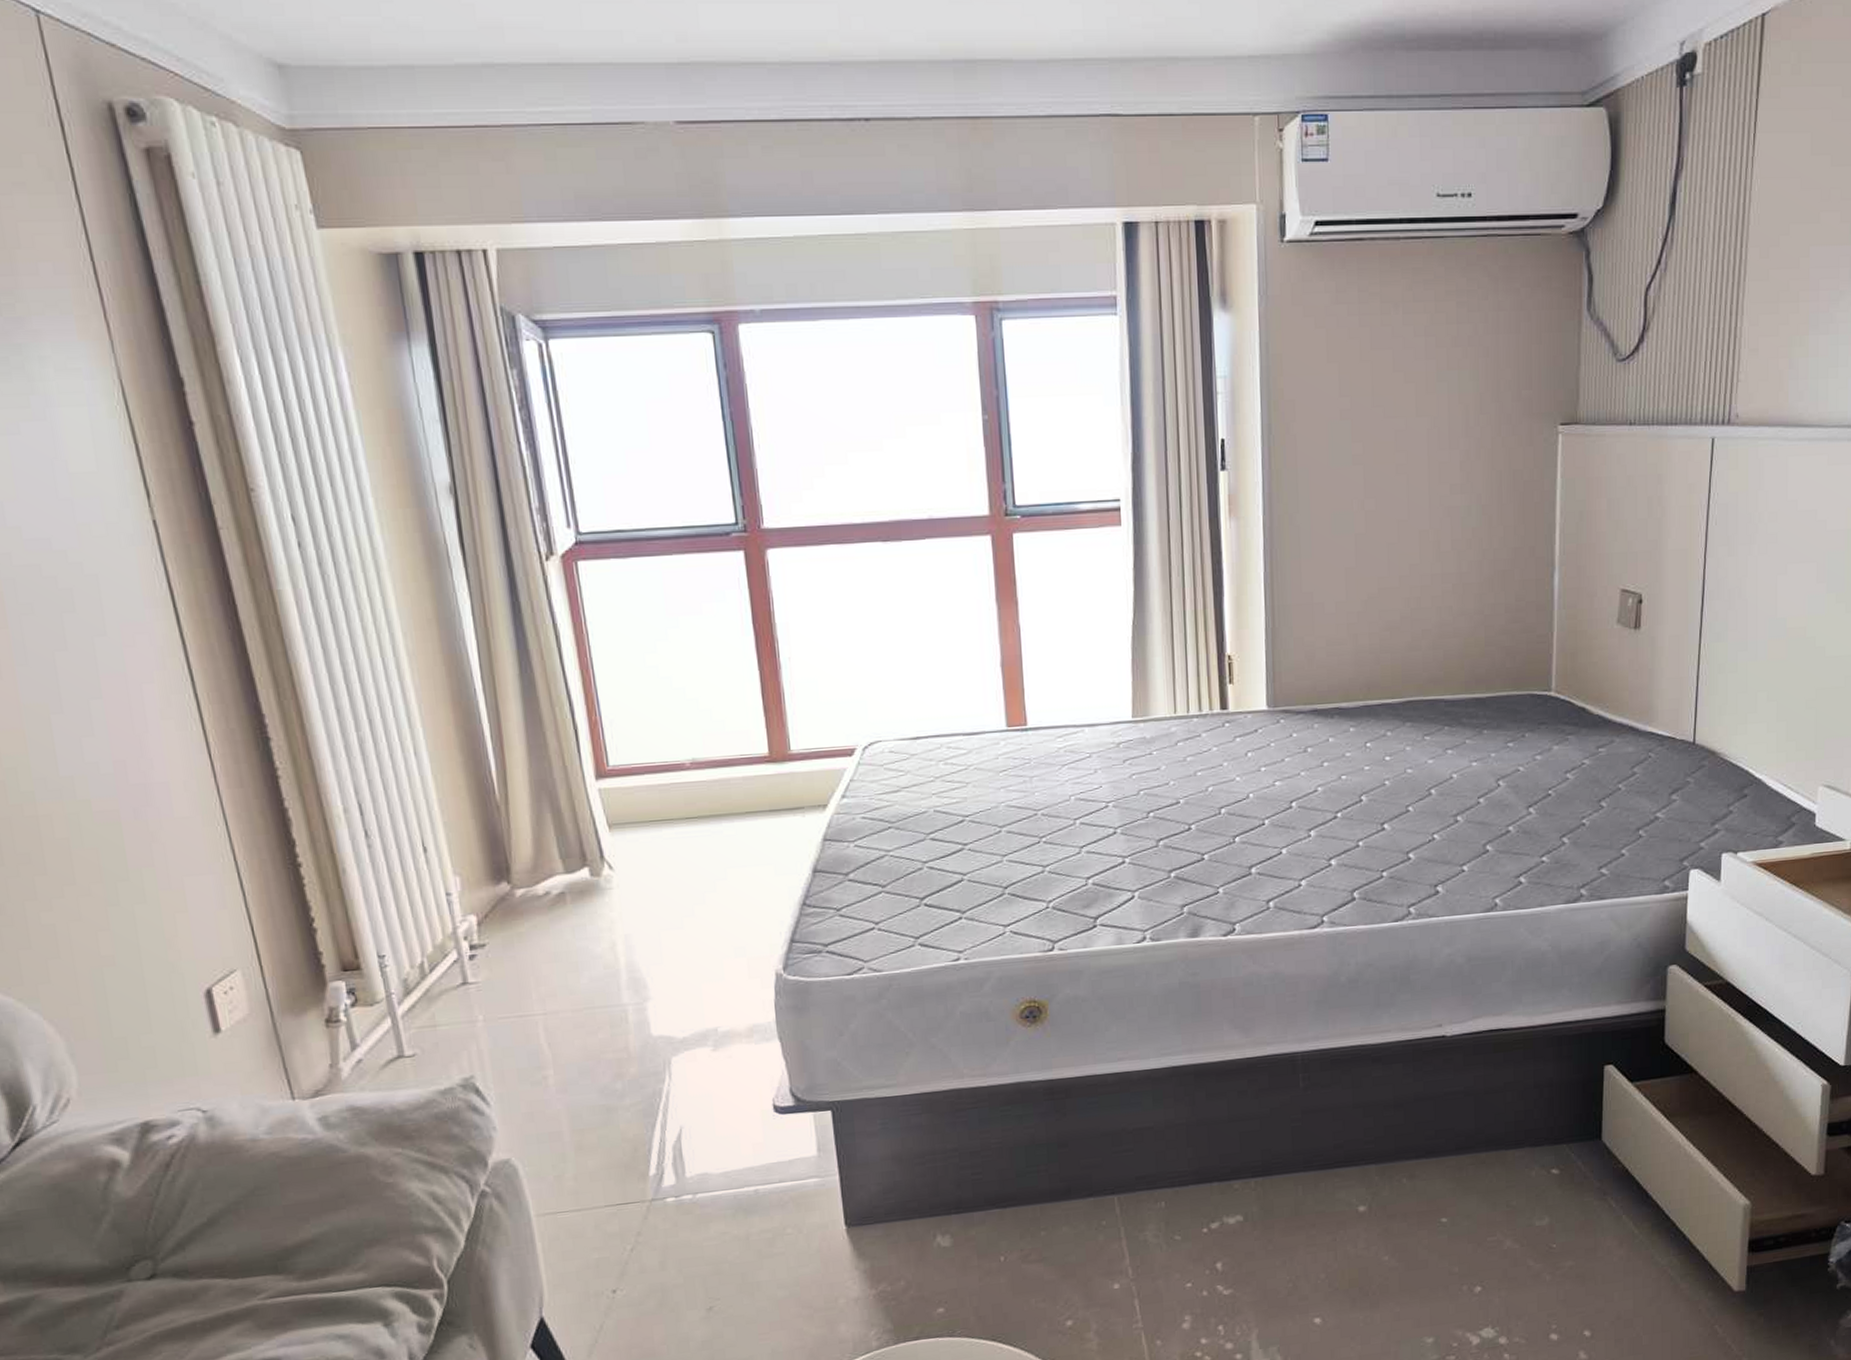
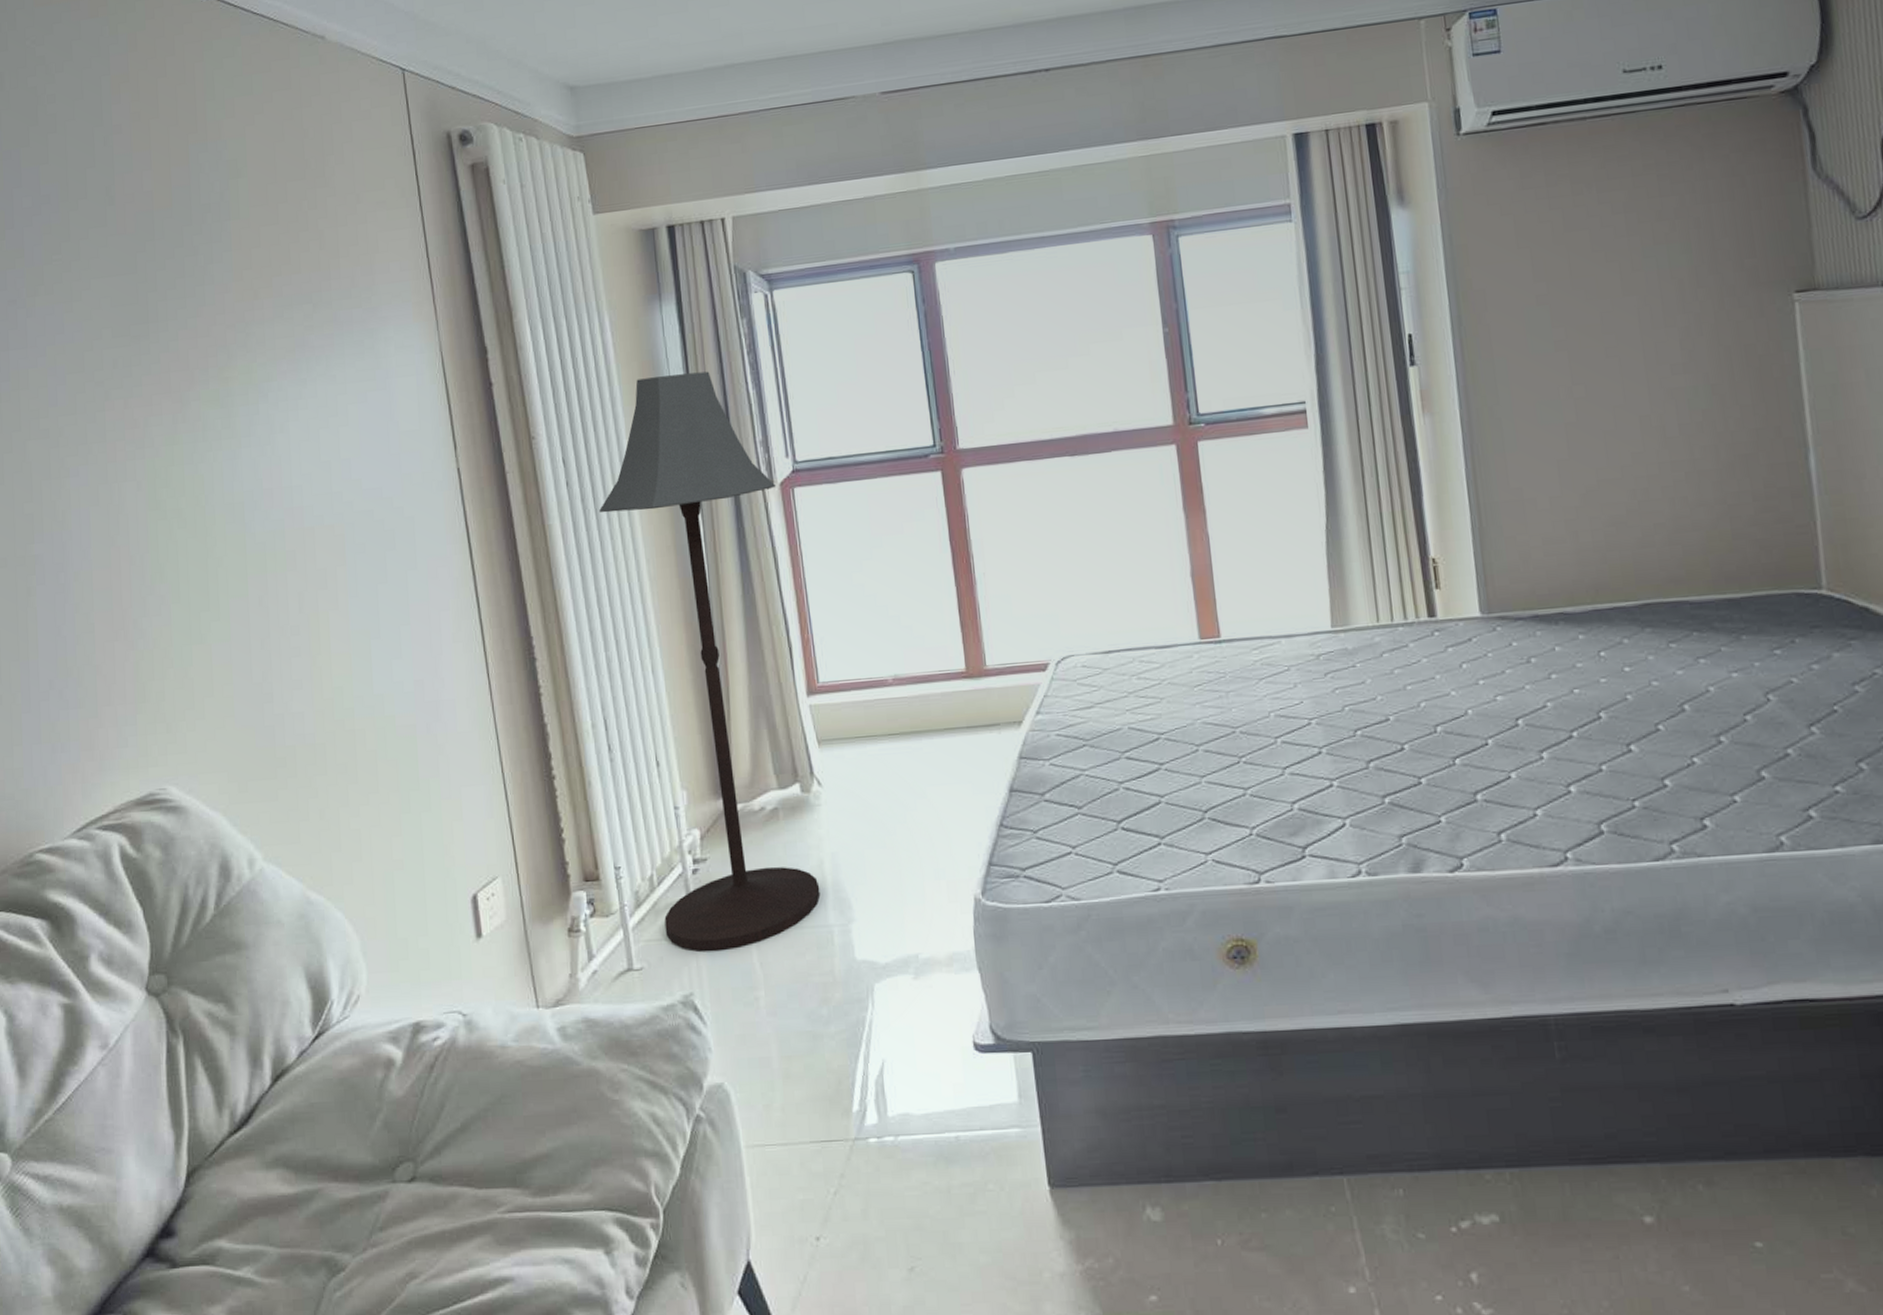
floor lamp: none [342,426,613,1036] -> present [599,371,821,951]

